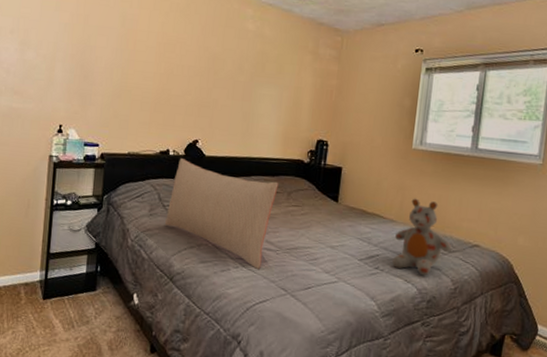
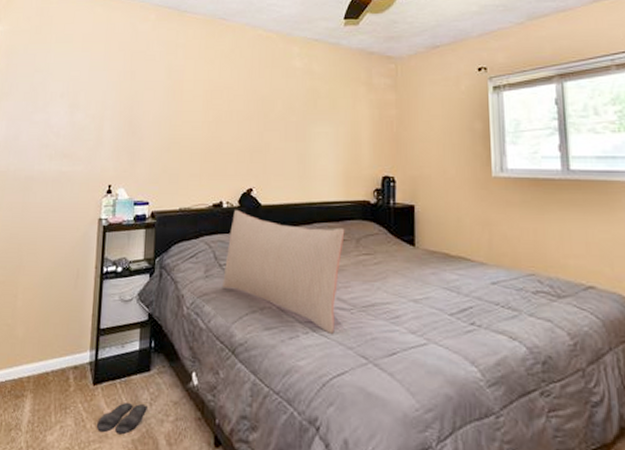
slippers: none [46,314,92,340] -> present [97,402,147,435]
stuffed bear: present [392,198,452,276] -> none [489,234,561,330]

